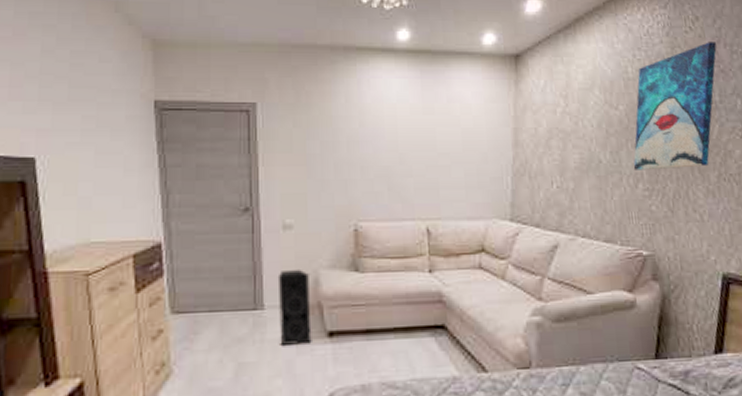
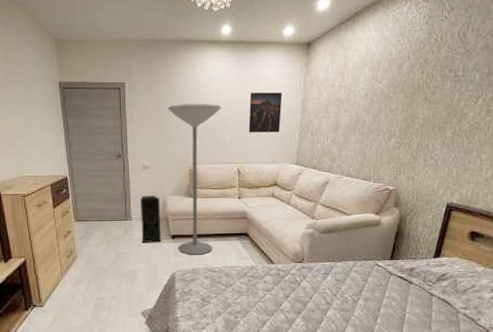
floor lamp: none [321,134,400,363] -> present [168,103,221,255]
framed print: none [439,120,486,176] -> present [248,92,282,133]
wall art: present [633,42,717,170] -> none [389,28,466,129]

